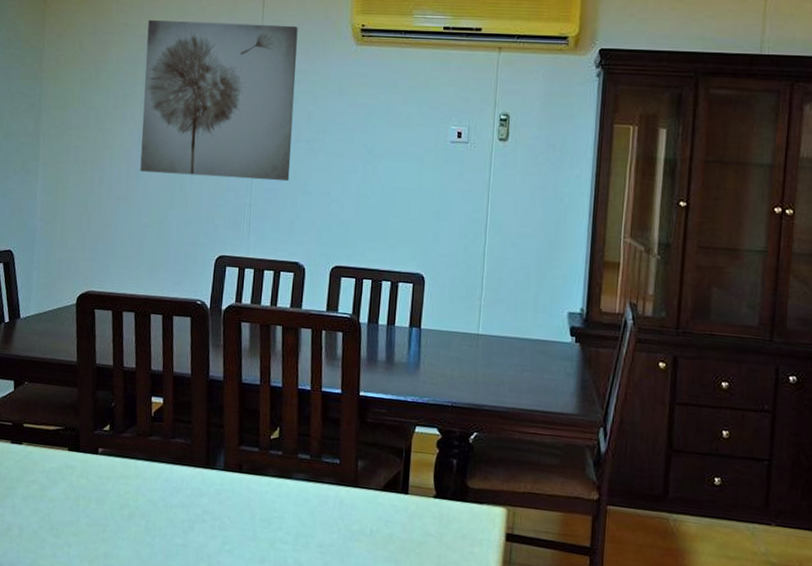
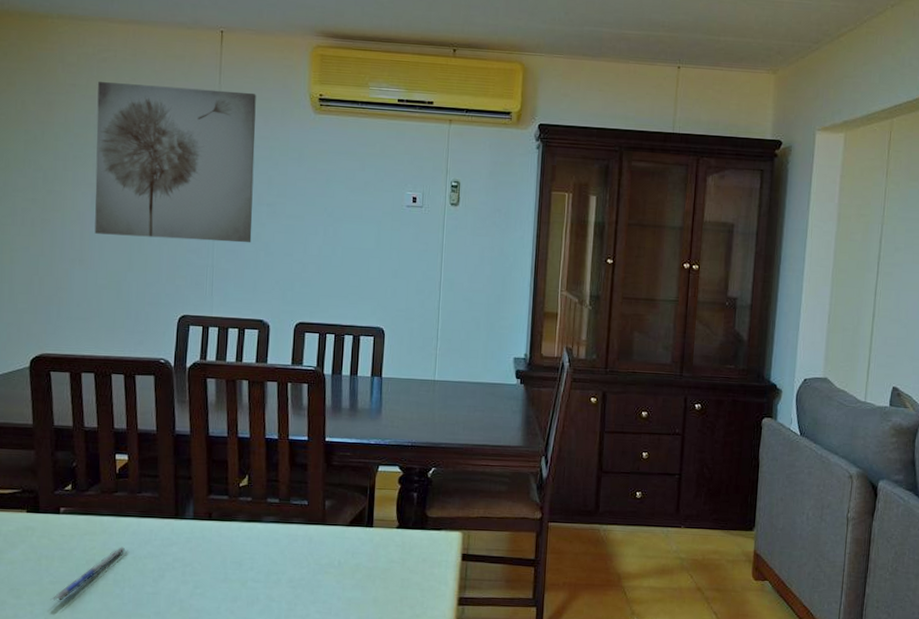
pen: none [86,493,160,545] -> present [50,547,128,601]

